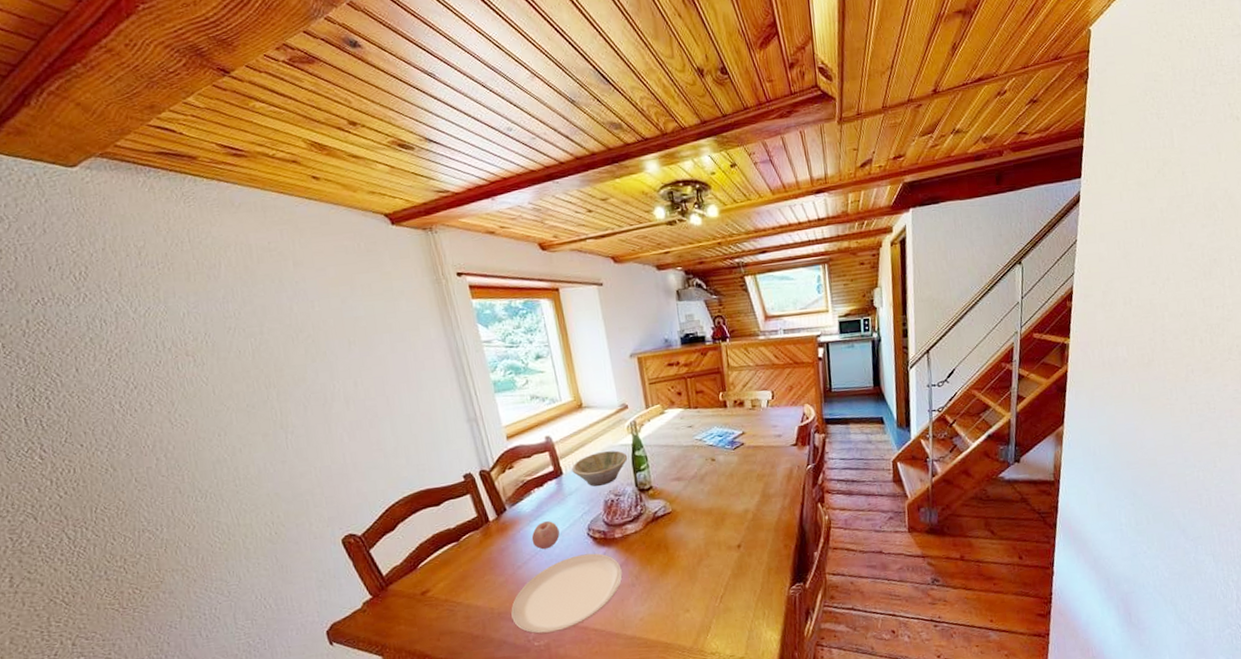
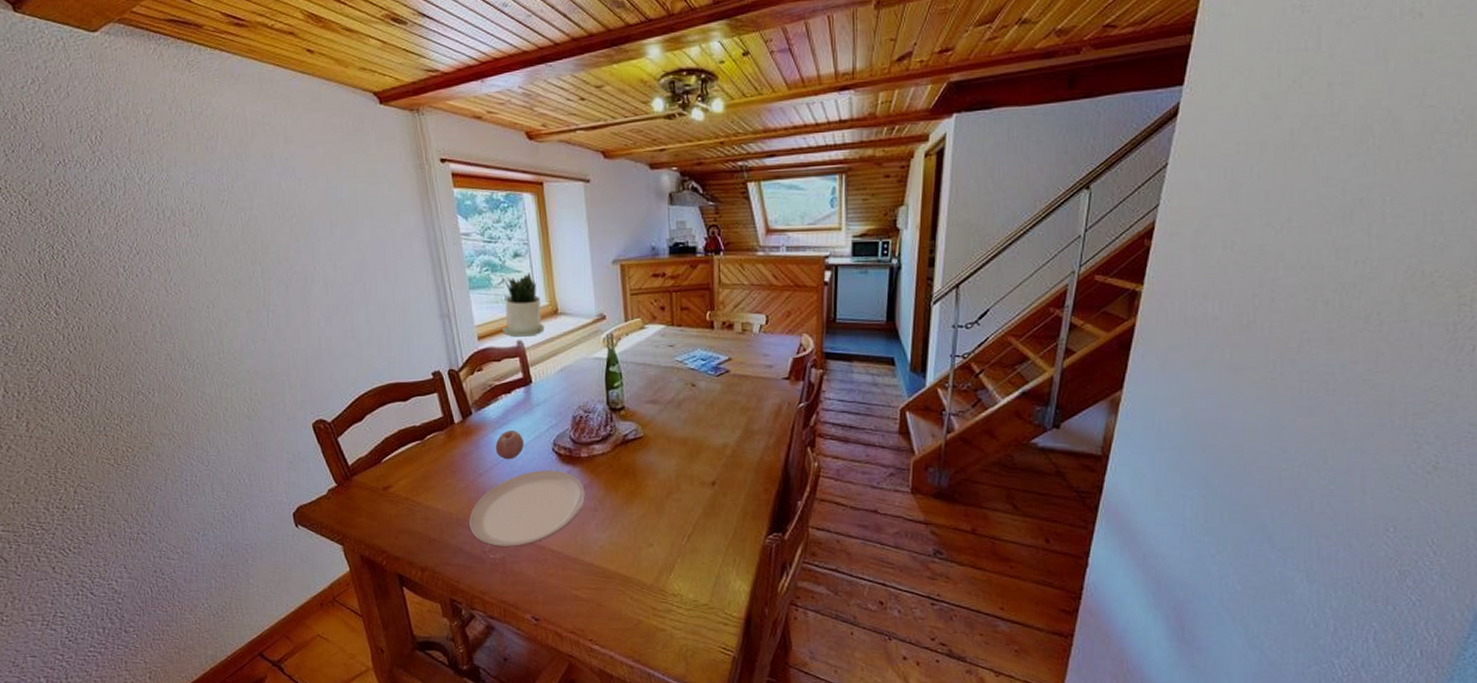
planter: none [527,372,571,433] -> present [502,273,545,337]
bowl: present [572,450,628,486] -> none [542,362,601,399]

